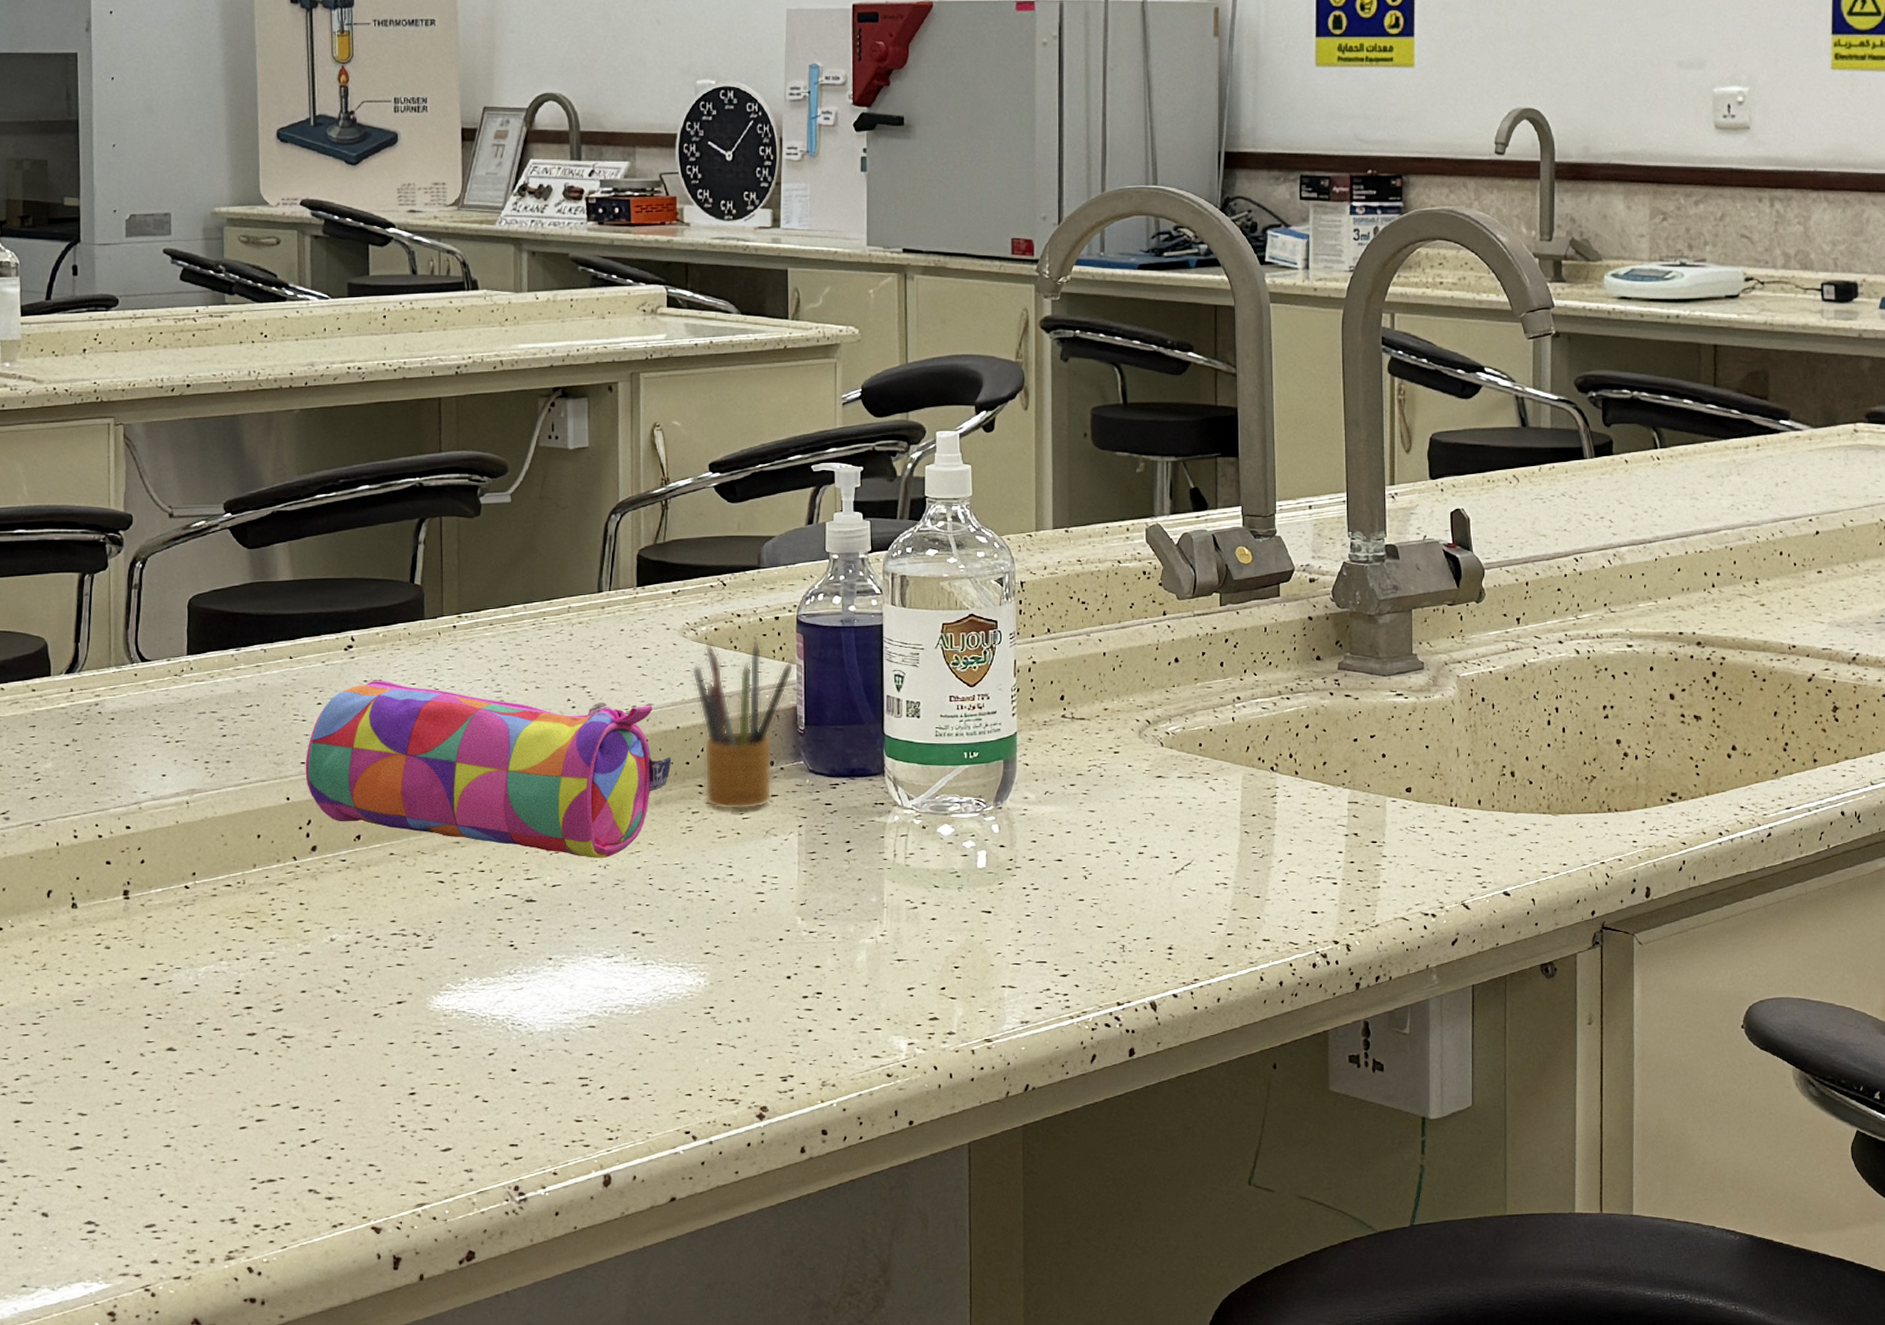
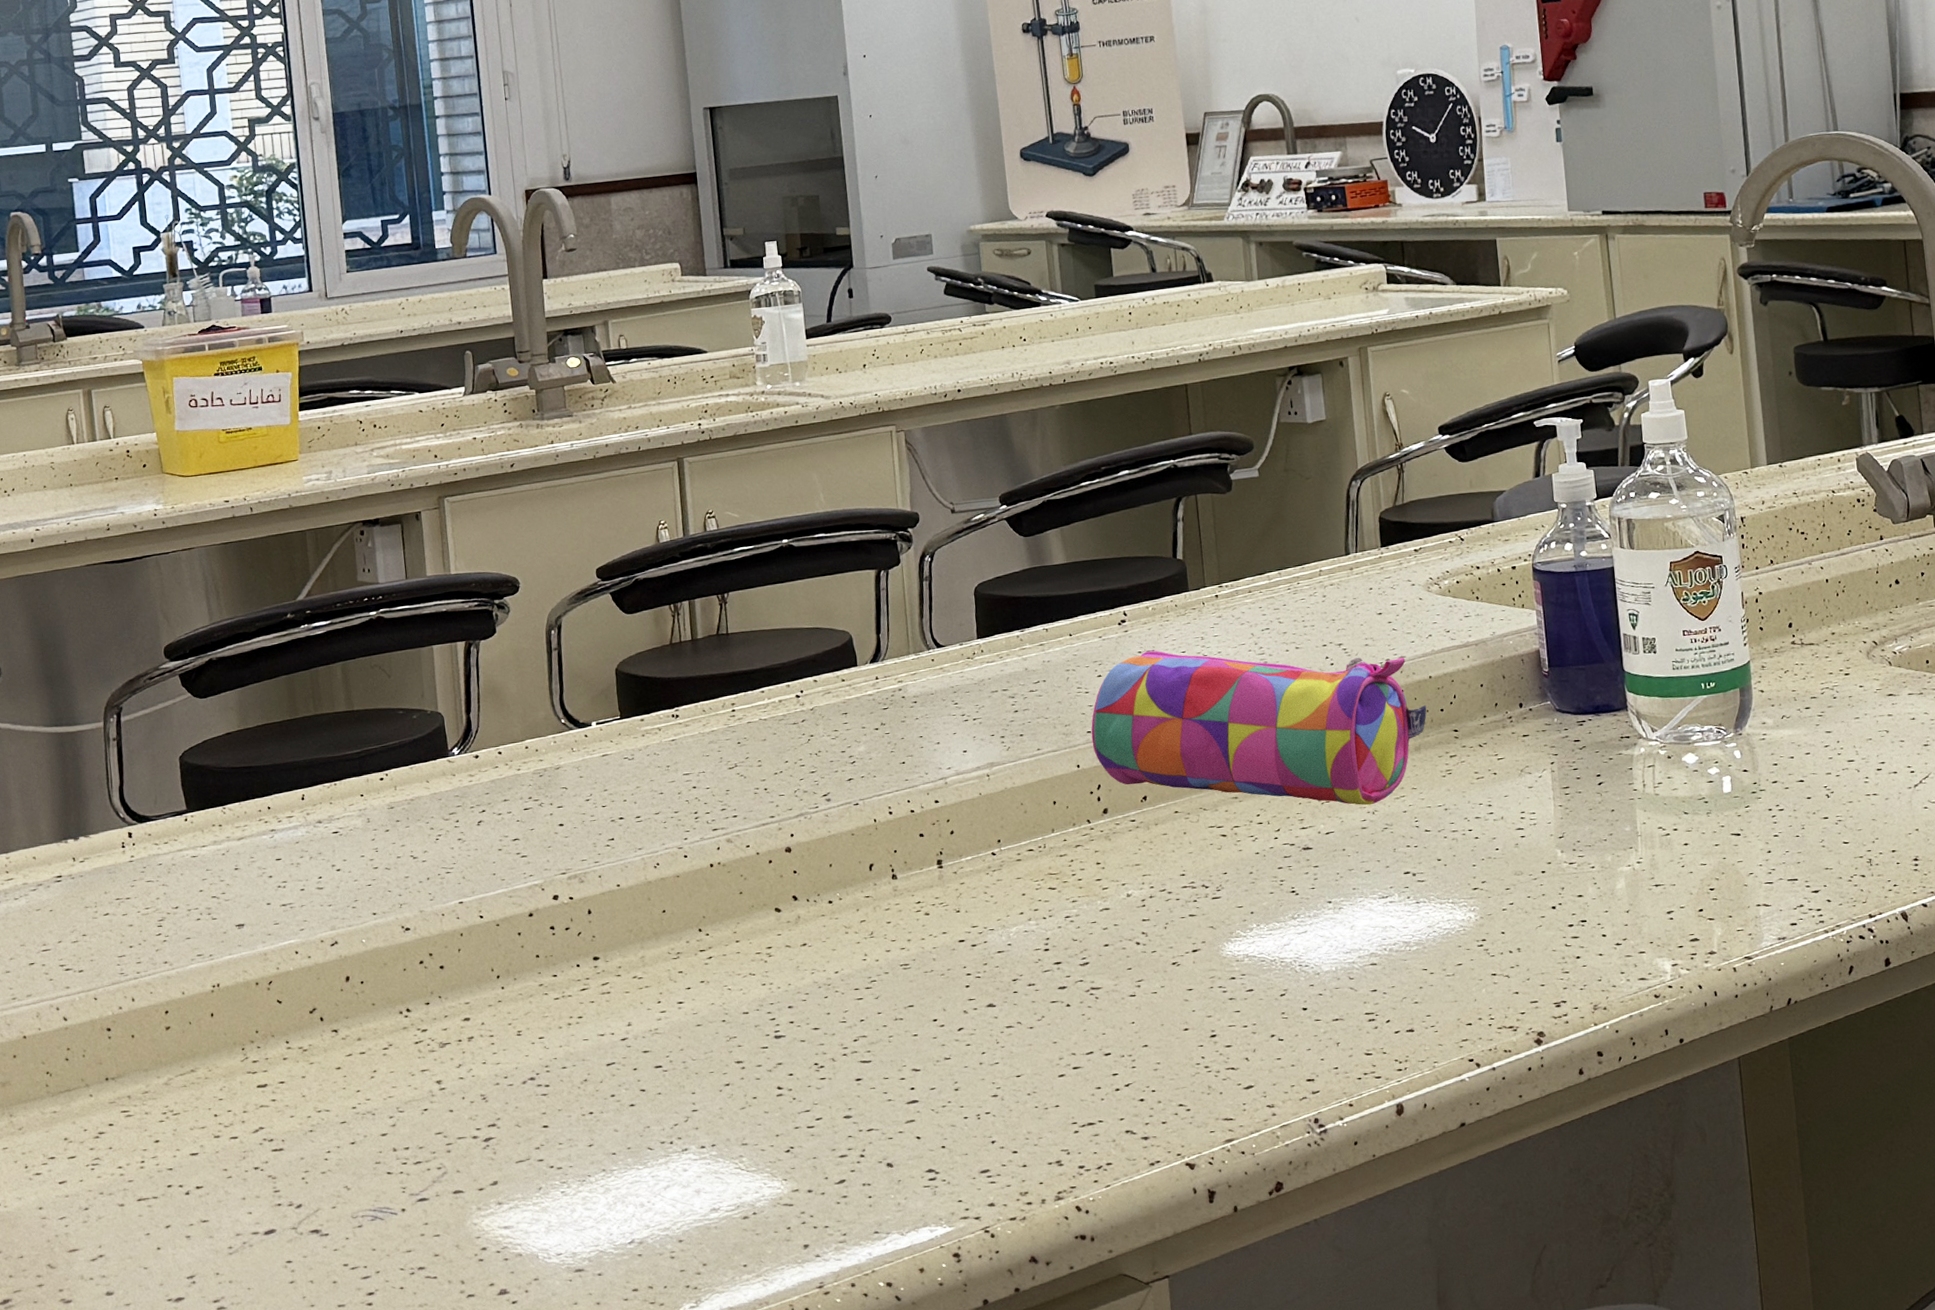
pencil box: present [691,638,794,811] -> none [1437,588,1534,753]

